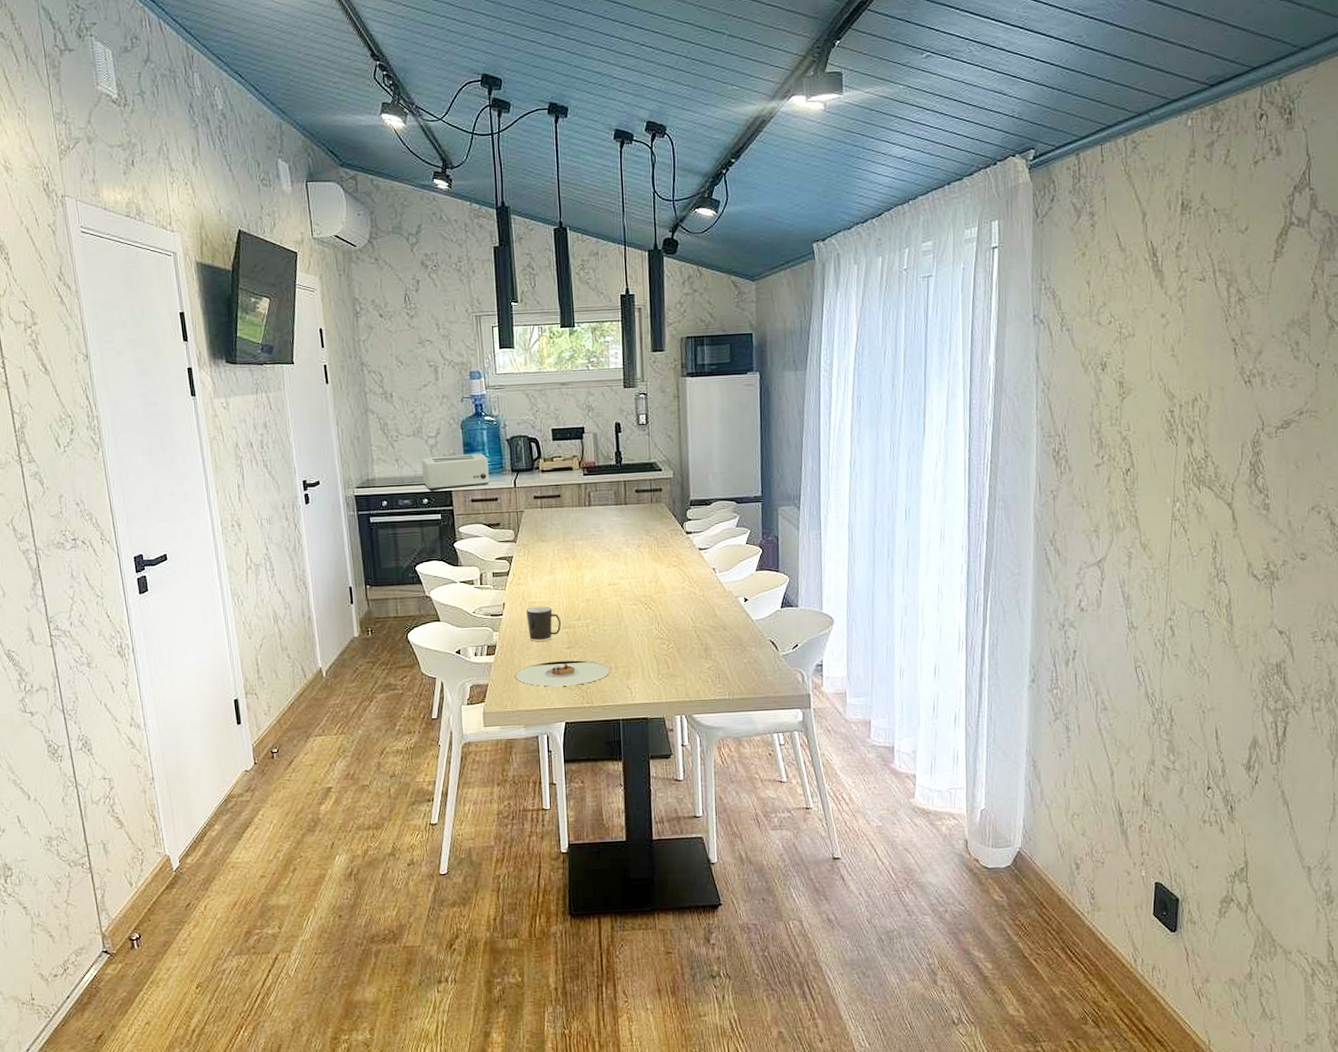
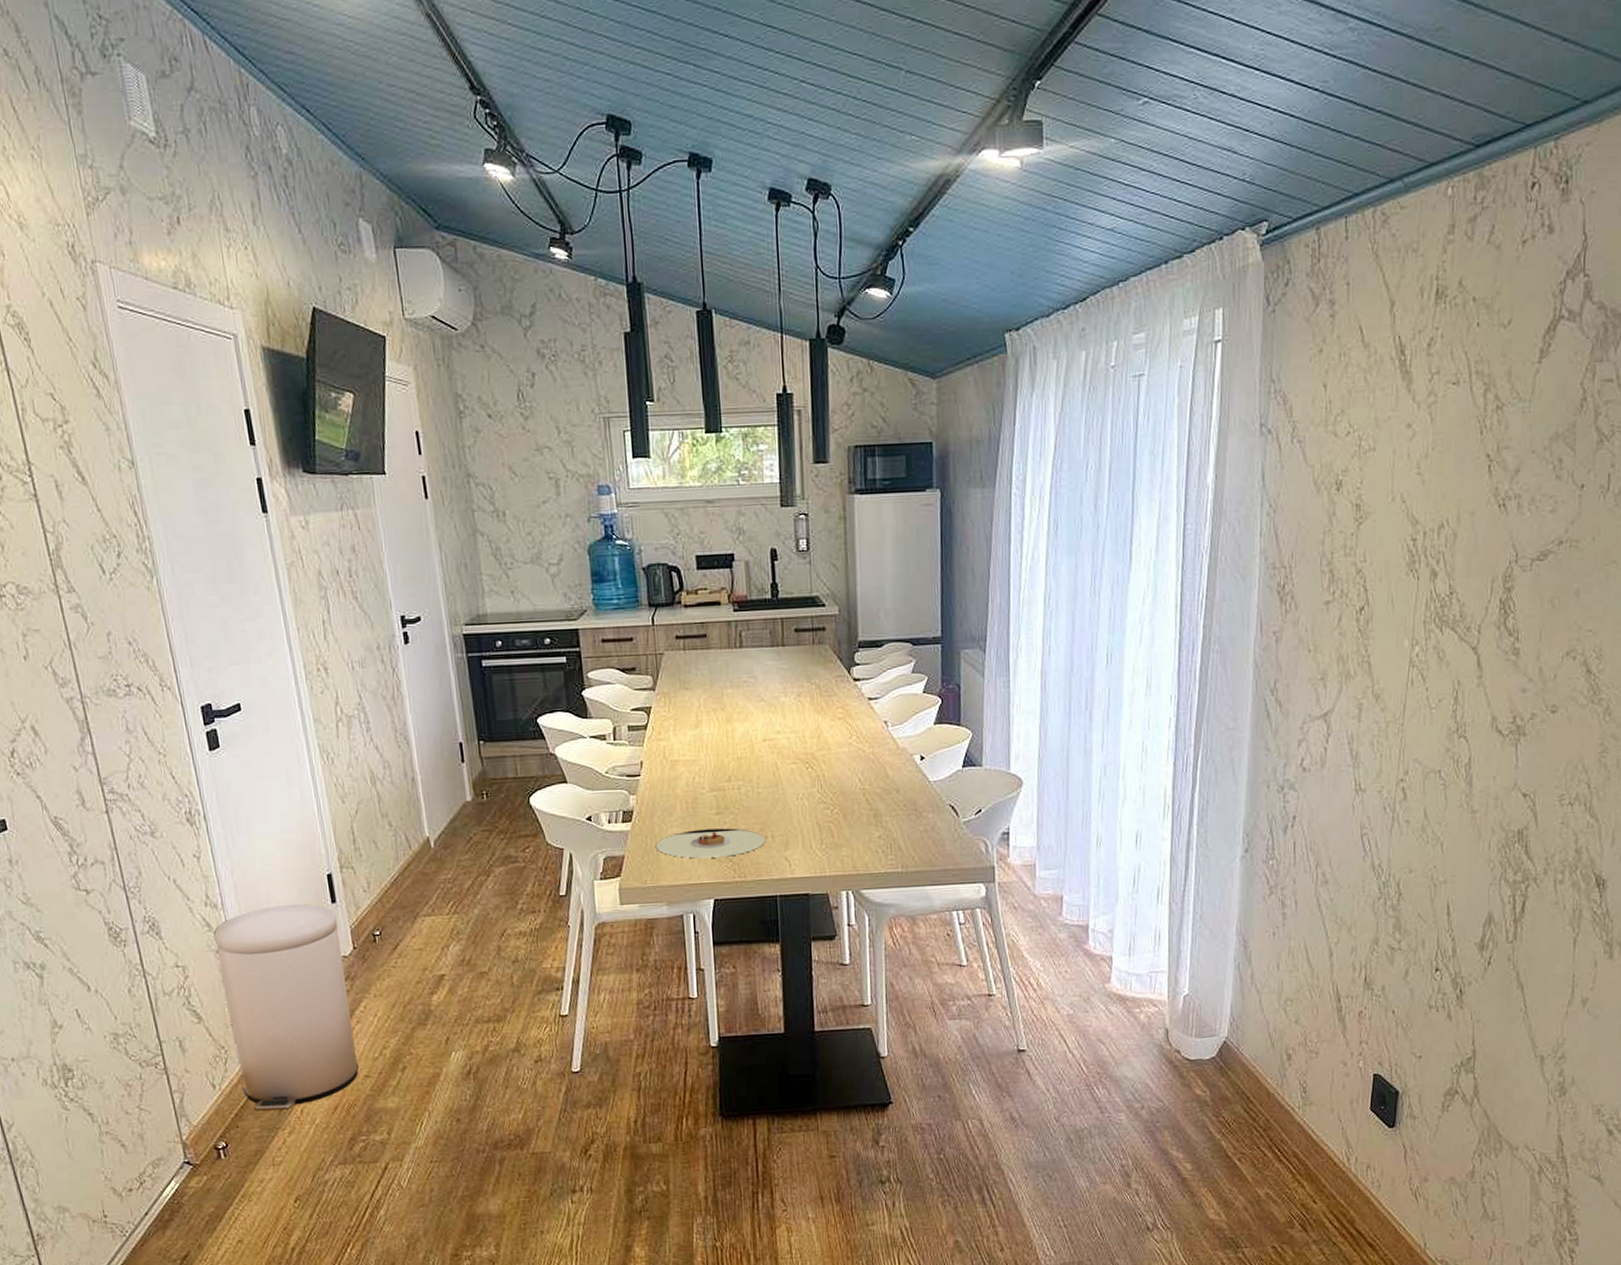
pedal bin: none [137,725,256,907] -> present [214,904,359,1111]
toaster: present [421,452,489,491] -> none [542,583,623,629]
mug: present [526,606,562,642] -> none [668,765,709,807]

